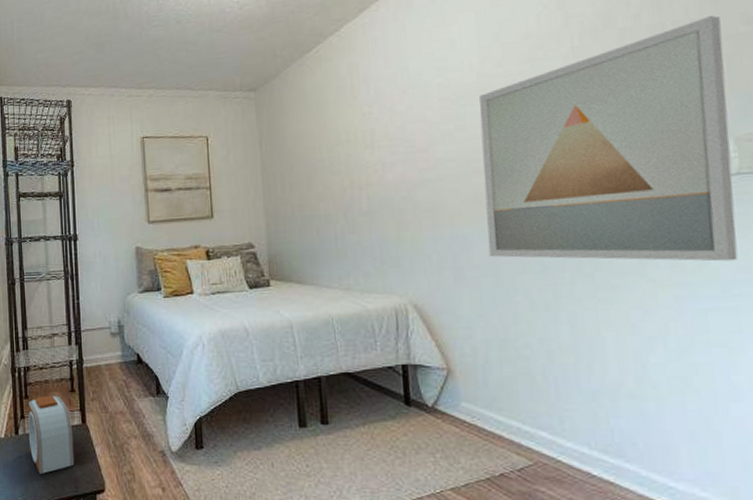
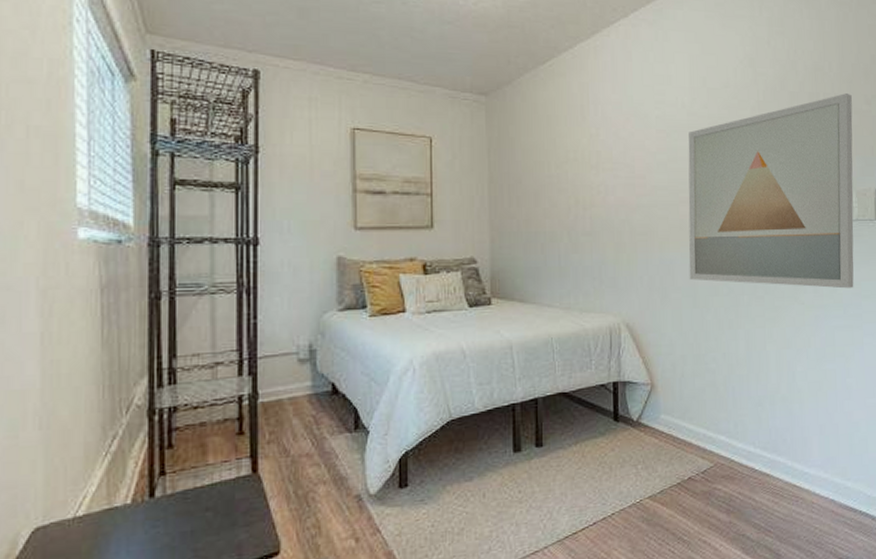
alarm clock: present [28,396,75,474] -> none [170,441,239,545]

